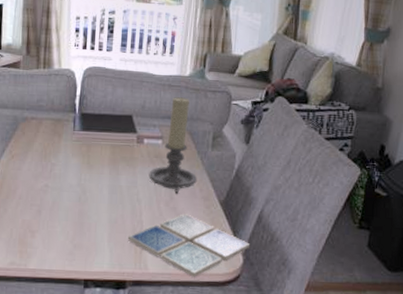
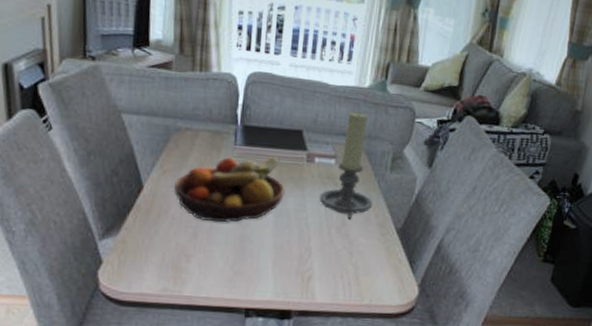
fruit bowl: none [20,139,118,201] -> present [173,156,285,223]
drink coaster: present [127,214,250,277] -> none [293,241,427,309]

